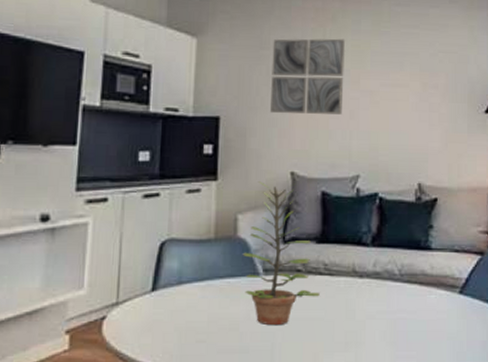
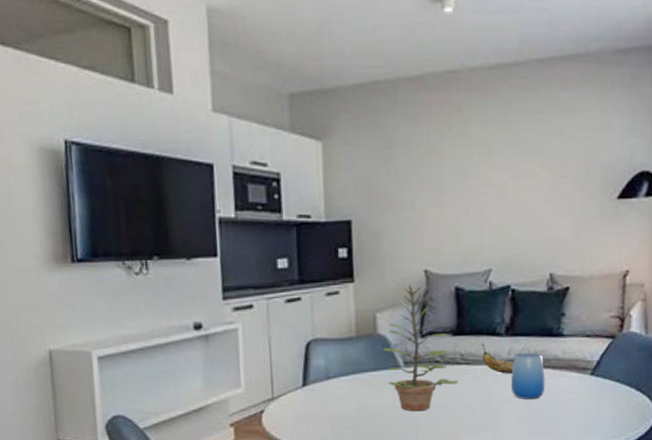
wall art: present [270,38,345,115] -> none [398,131,473,214]
banana: none [345,252,379,289] -> present [480,342,514,375]
cup: none [376,265,412,317] -> present [511,352,545,399]

